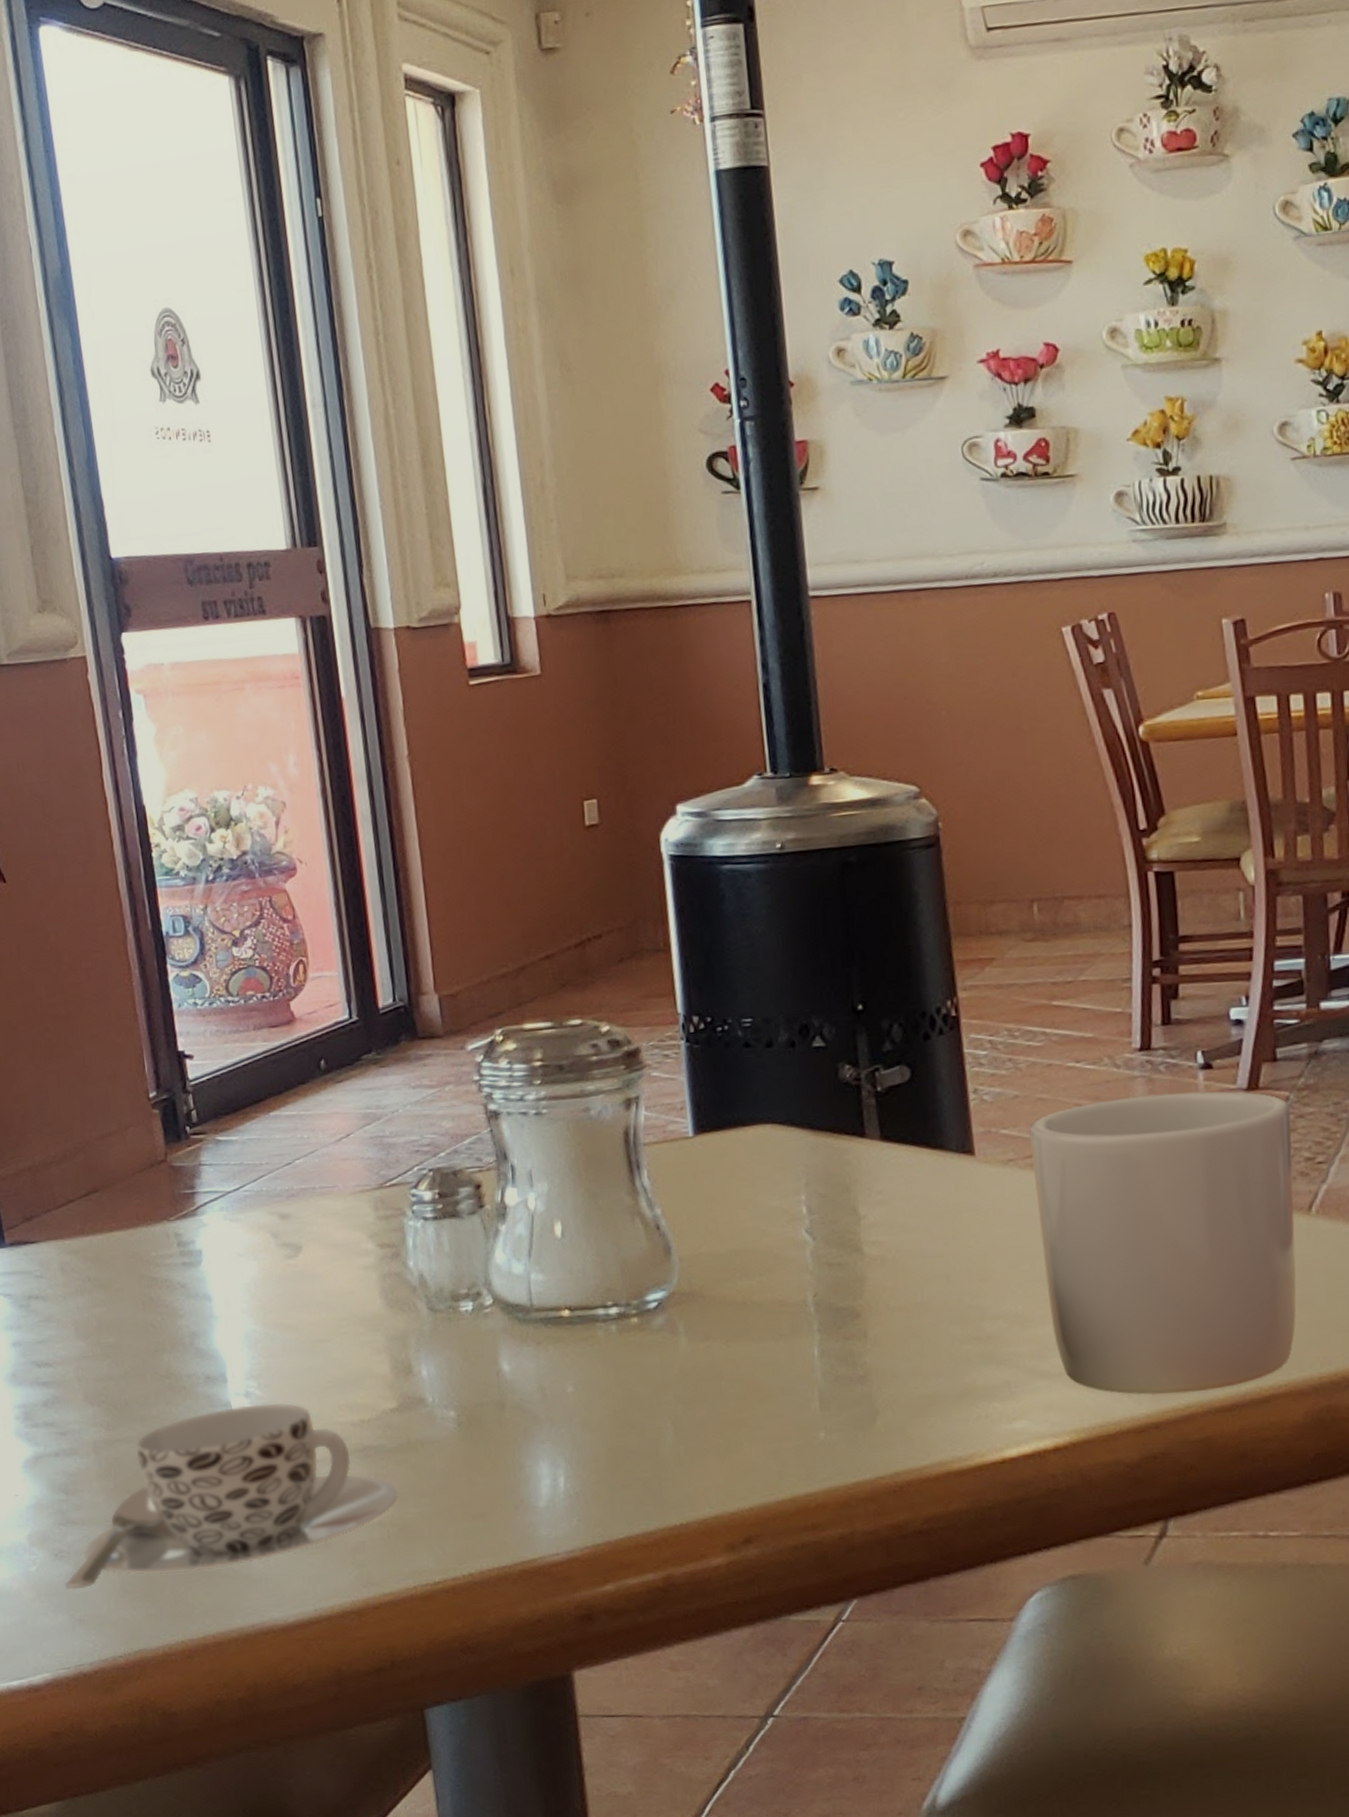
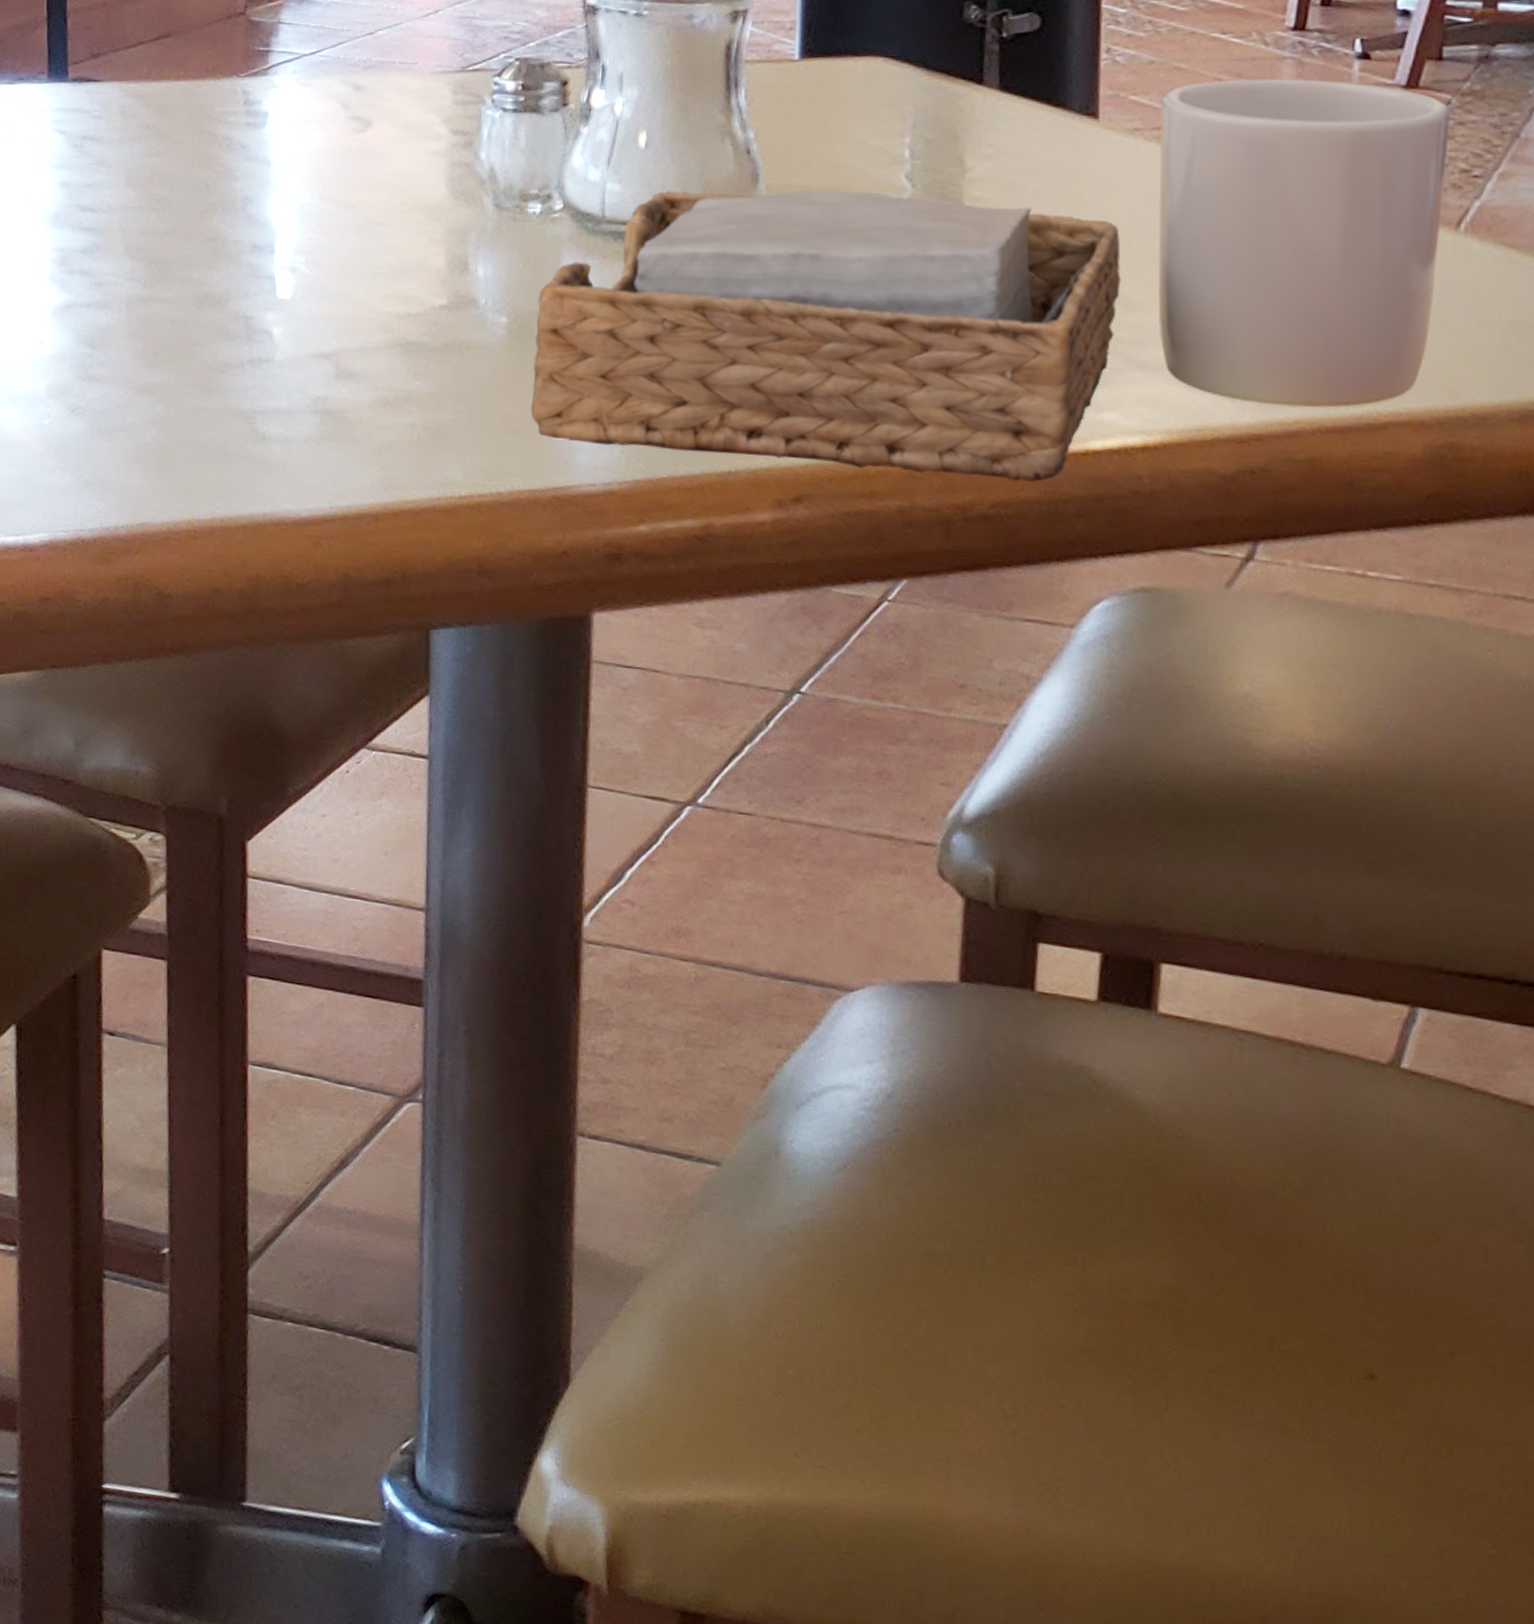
teacup: present [64,1402,399,1590] -> none [76,280,436,451]
napkin holder: none [481,1244,1015,1517] -> present [531,190,1121,482]

